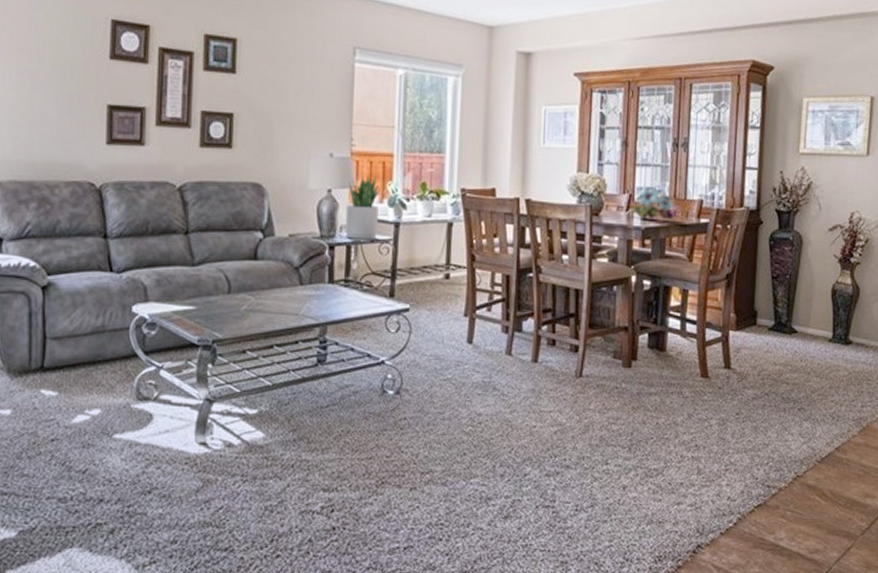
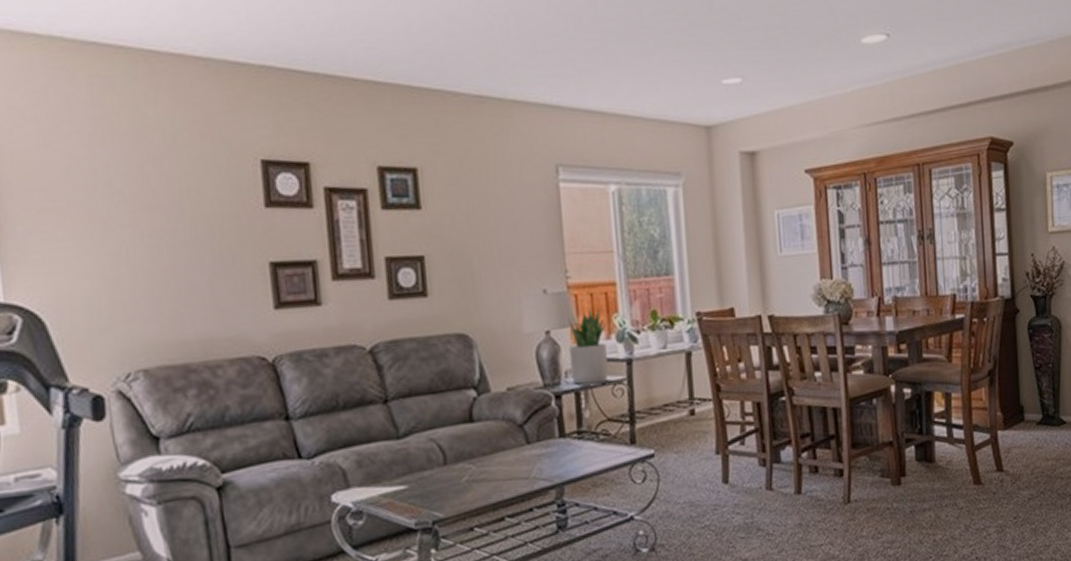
flower arrangement: present [626,188,682,220] -> none [877,286,935,323]

